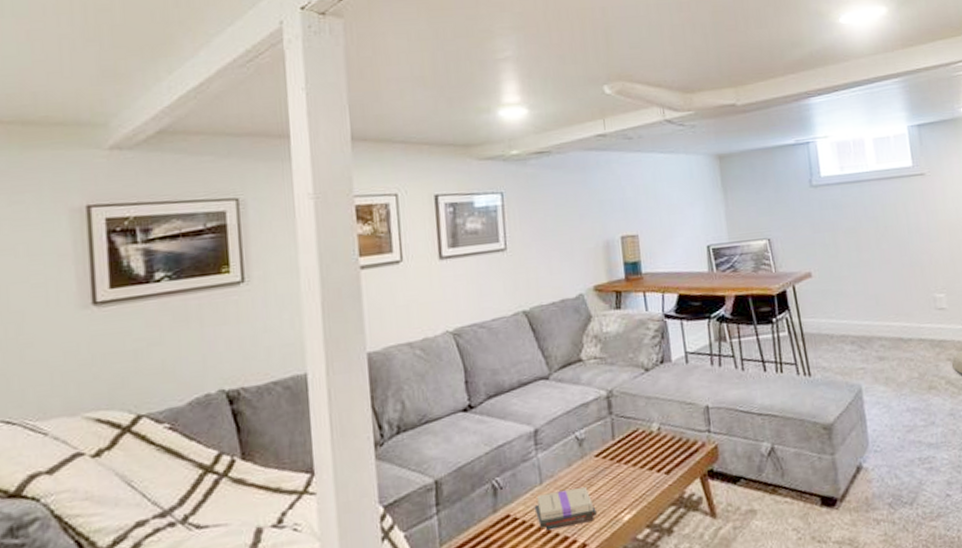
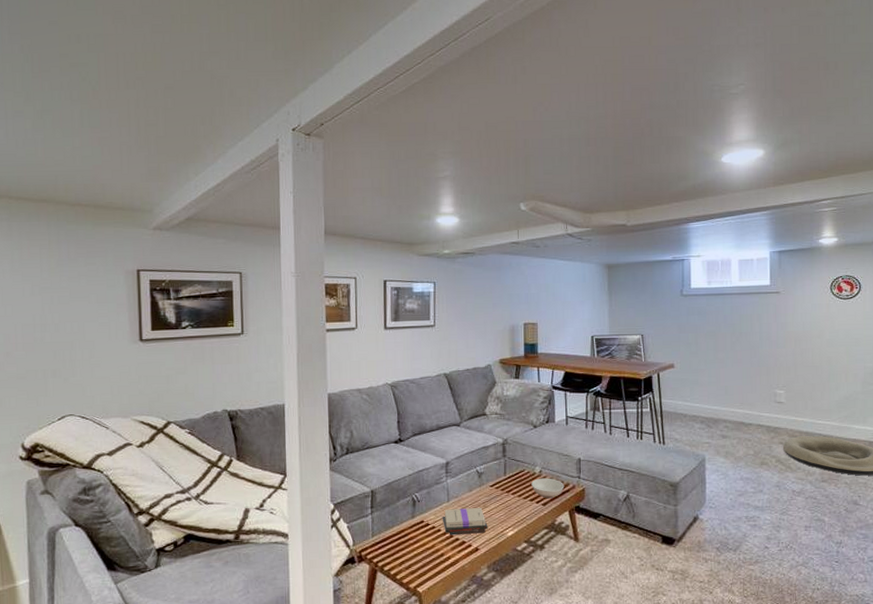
bowl: none [648,436,692,465] -> present [531,478,565,499]

